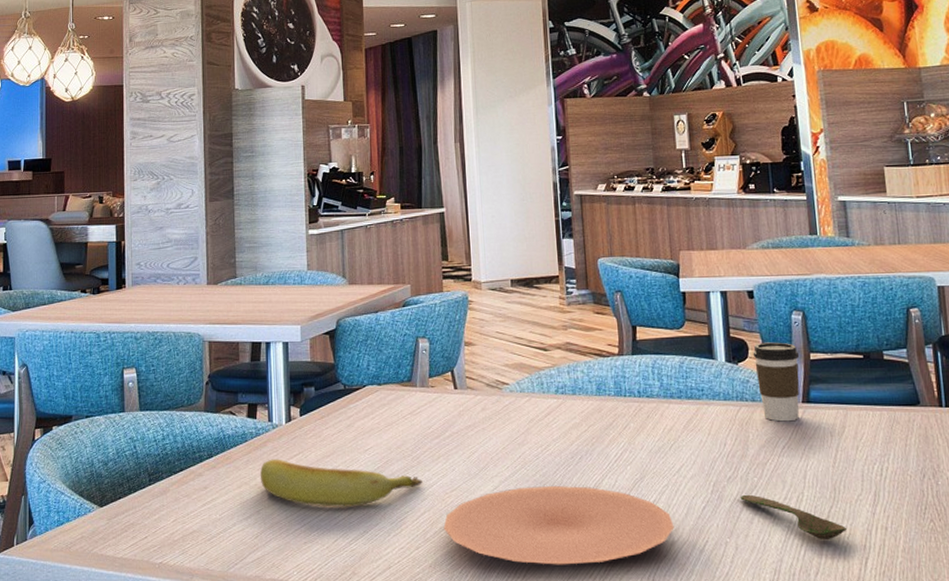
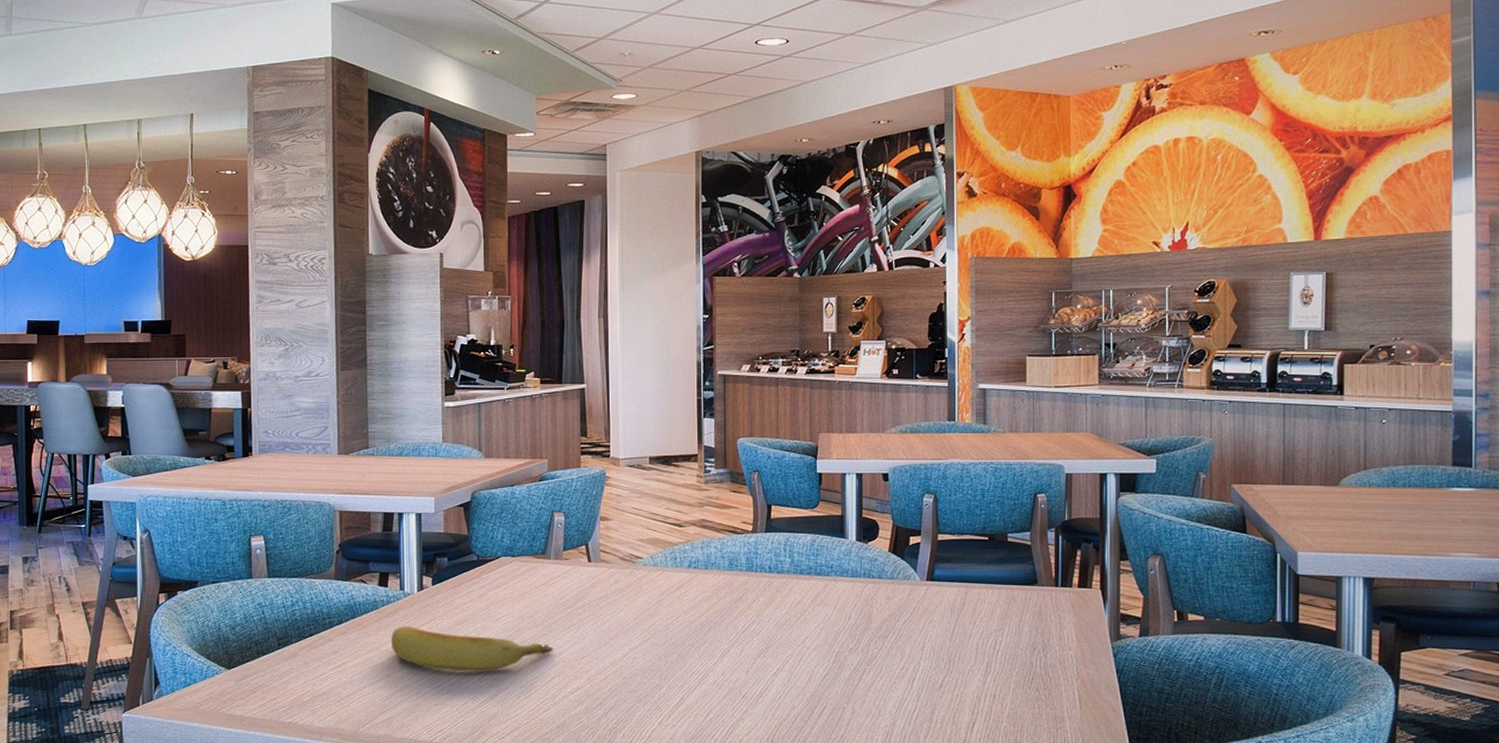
plate: present [443,486,675,565] -> none [572,655,795,727]
spoon: present [740,494,847,541] -> none [859,664,957,707]
coffee cup: present [752,342,800,422] -> none [883,523,927,598]

